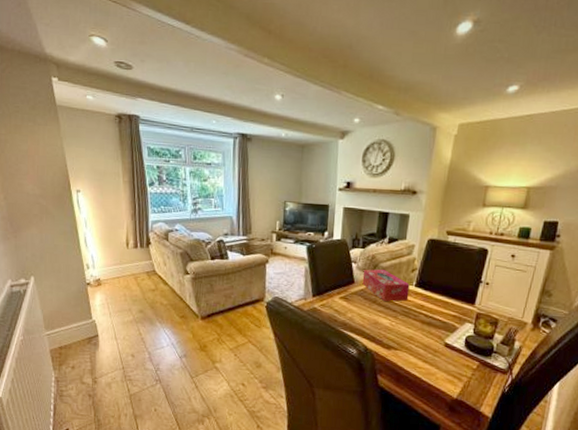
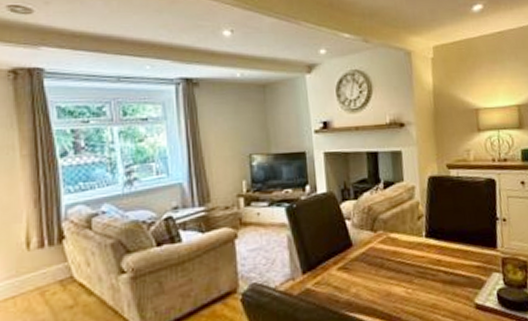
tissue box: present [362,269,410,302] -> none [360,221,421,263]

